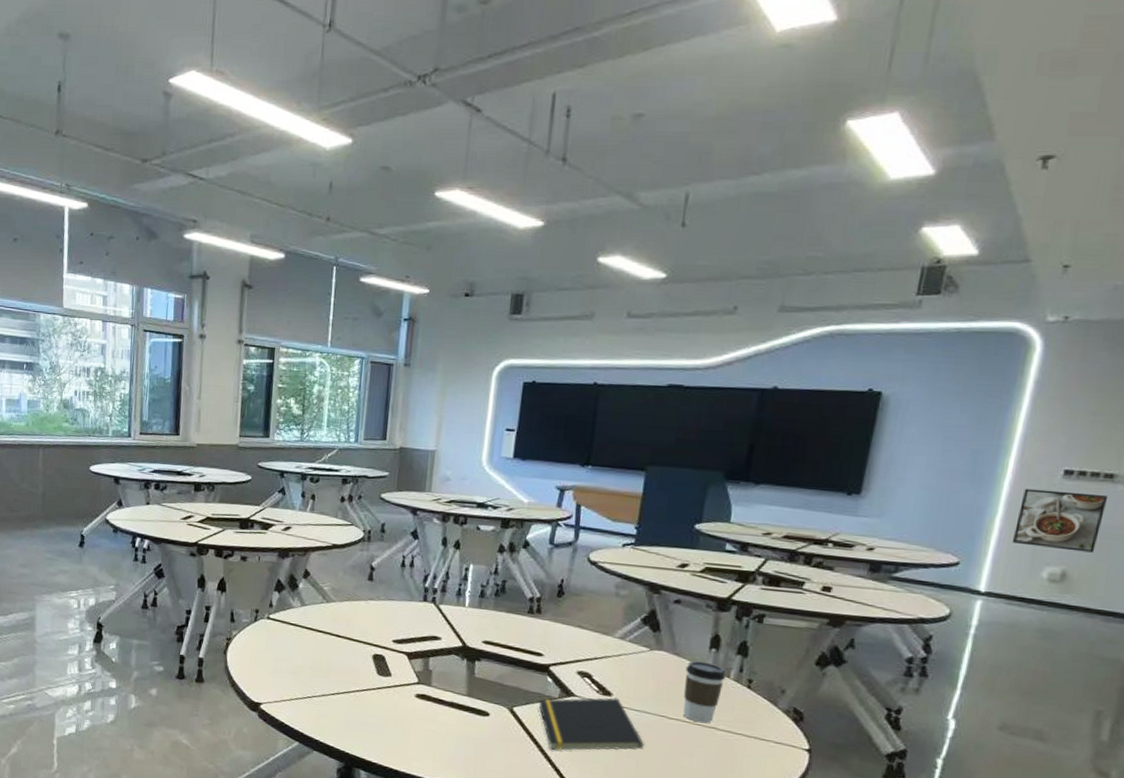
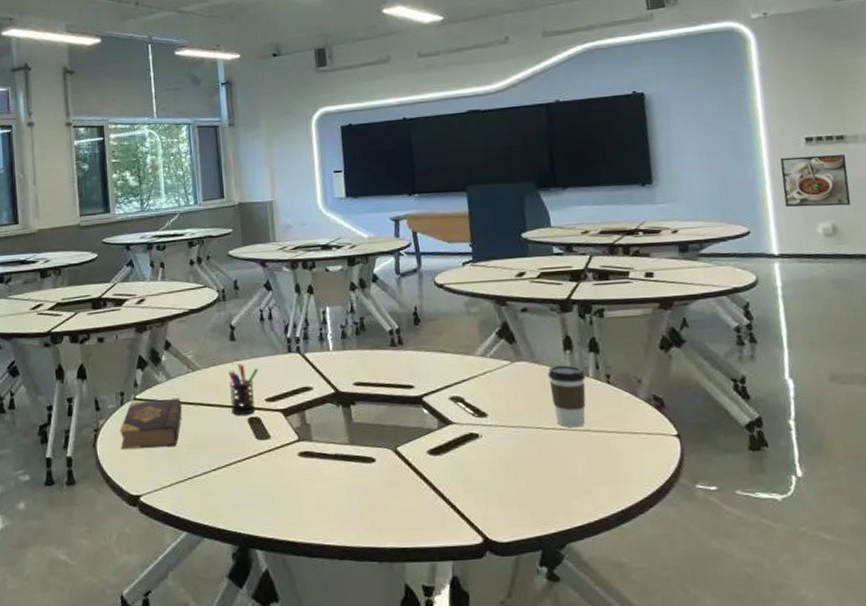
book: none [249,620,312,668] -> present [119,398,182,449]
pen holder: none [358,603,391,652] -> present [228,364,258,415]
notepad: present [538,697,645,751] -> none [420,416,530,485]

